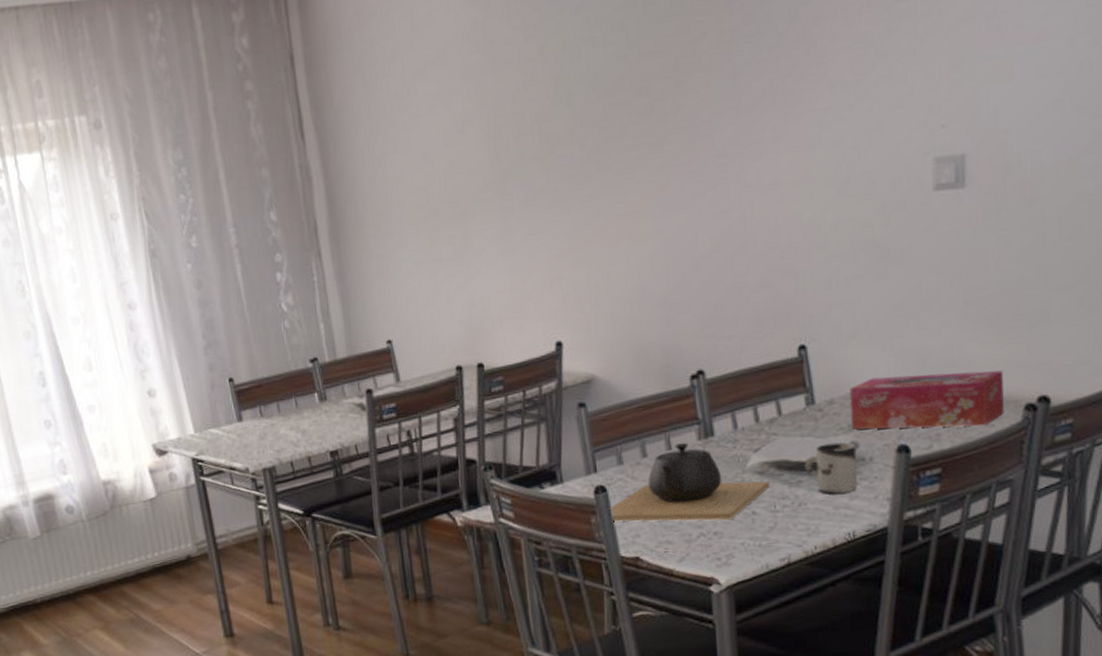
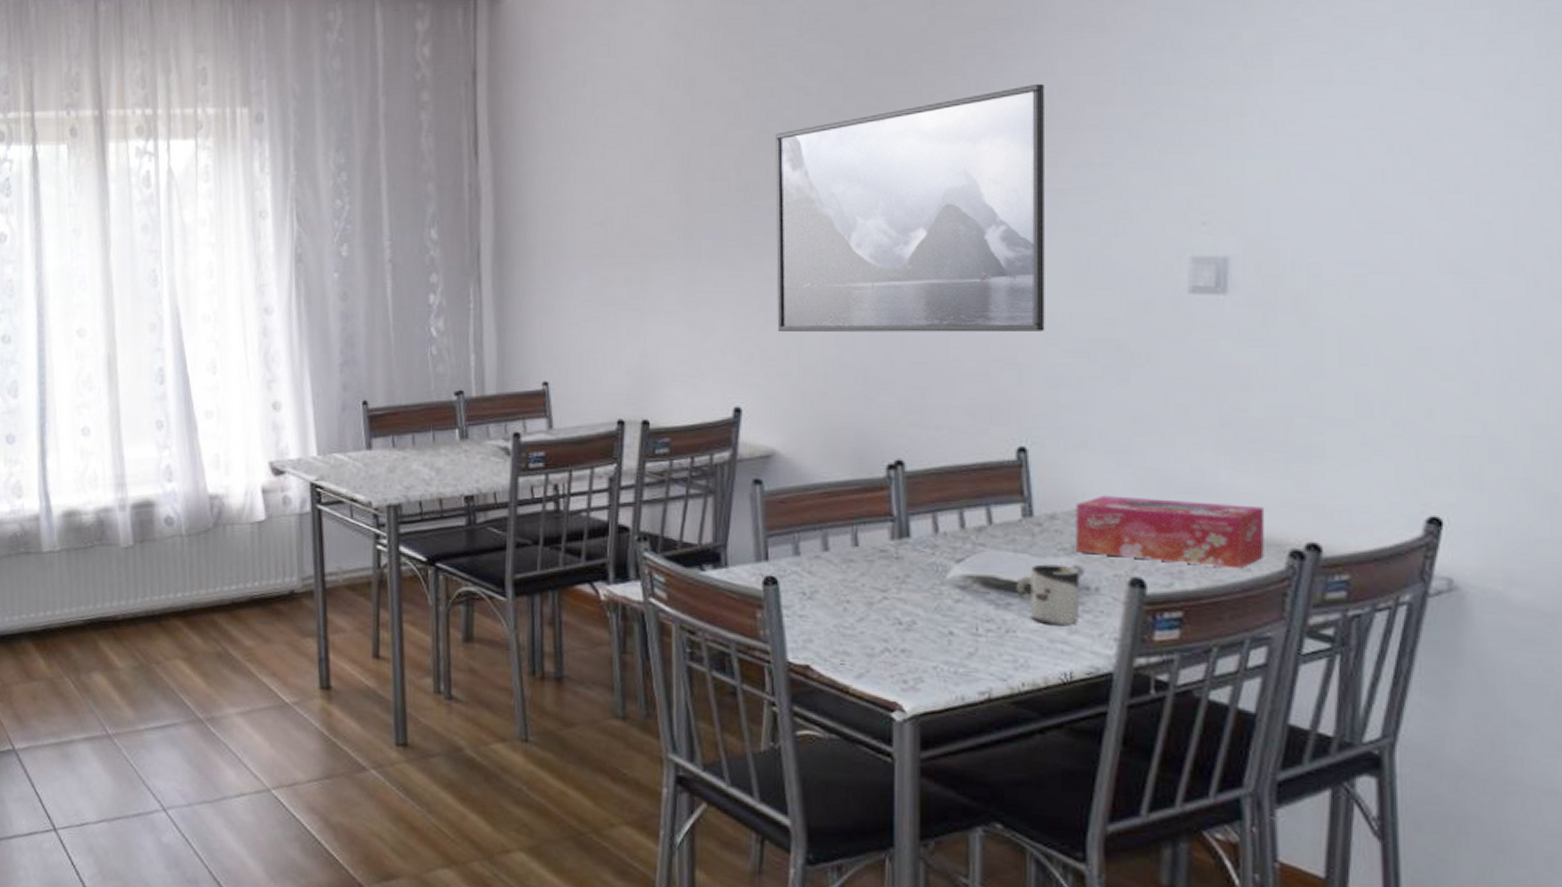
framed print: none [570,12,815,268] -> present [775,83,1046,333]
teapot: present [608,443,770,522] -> none [777,540,973,638]

